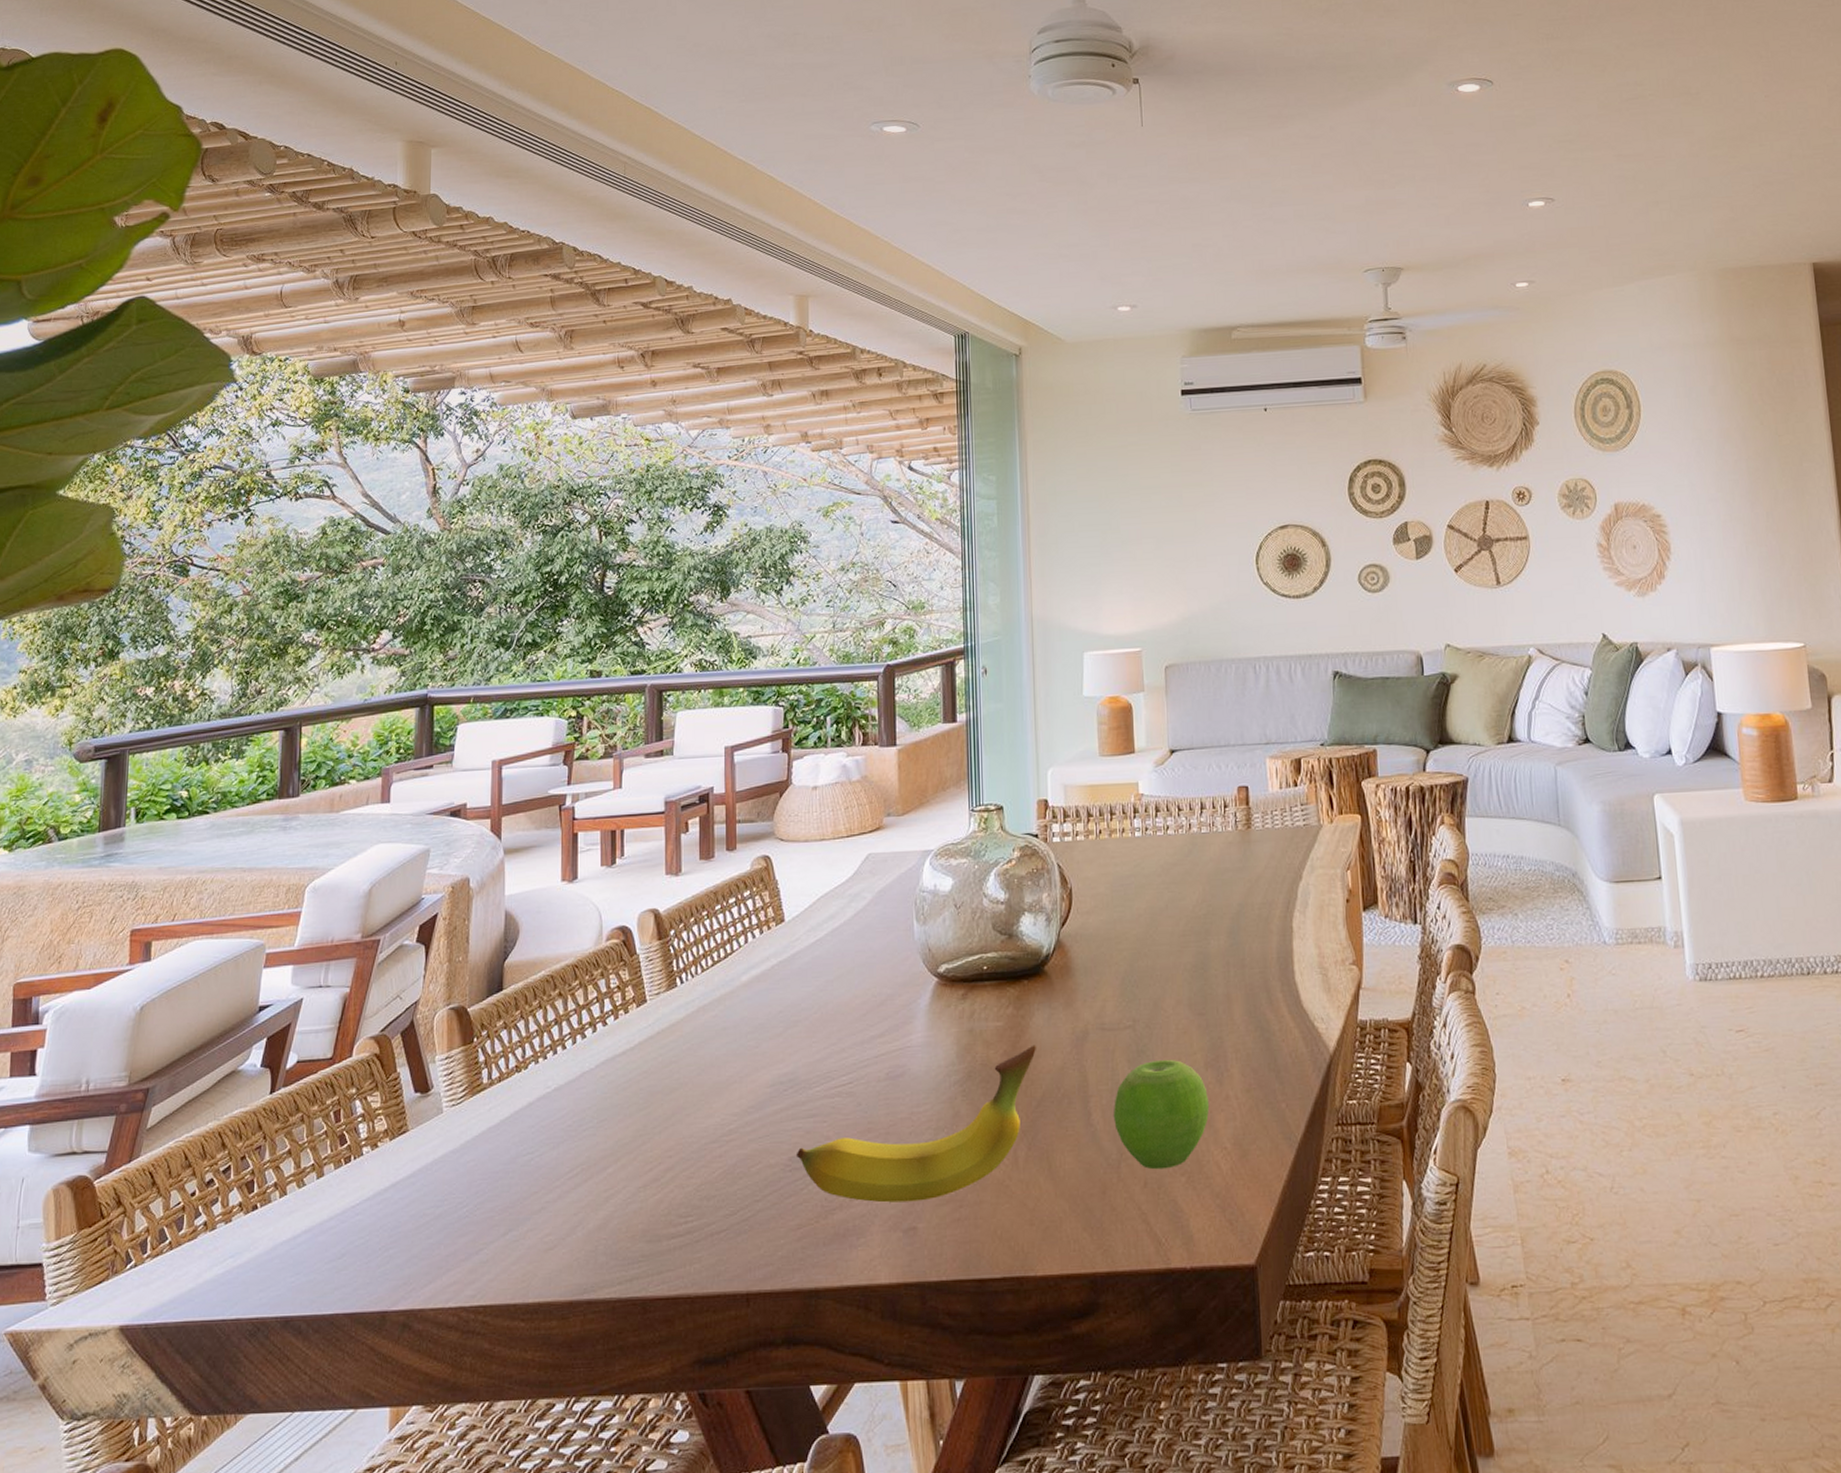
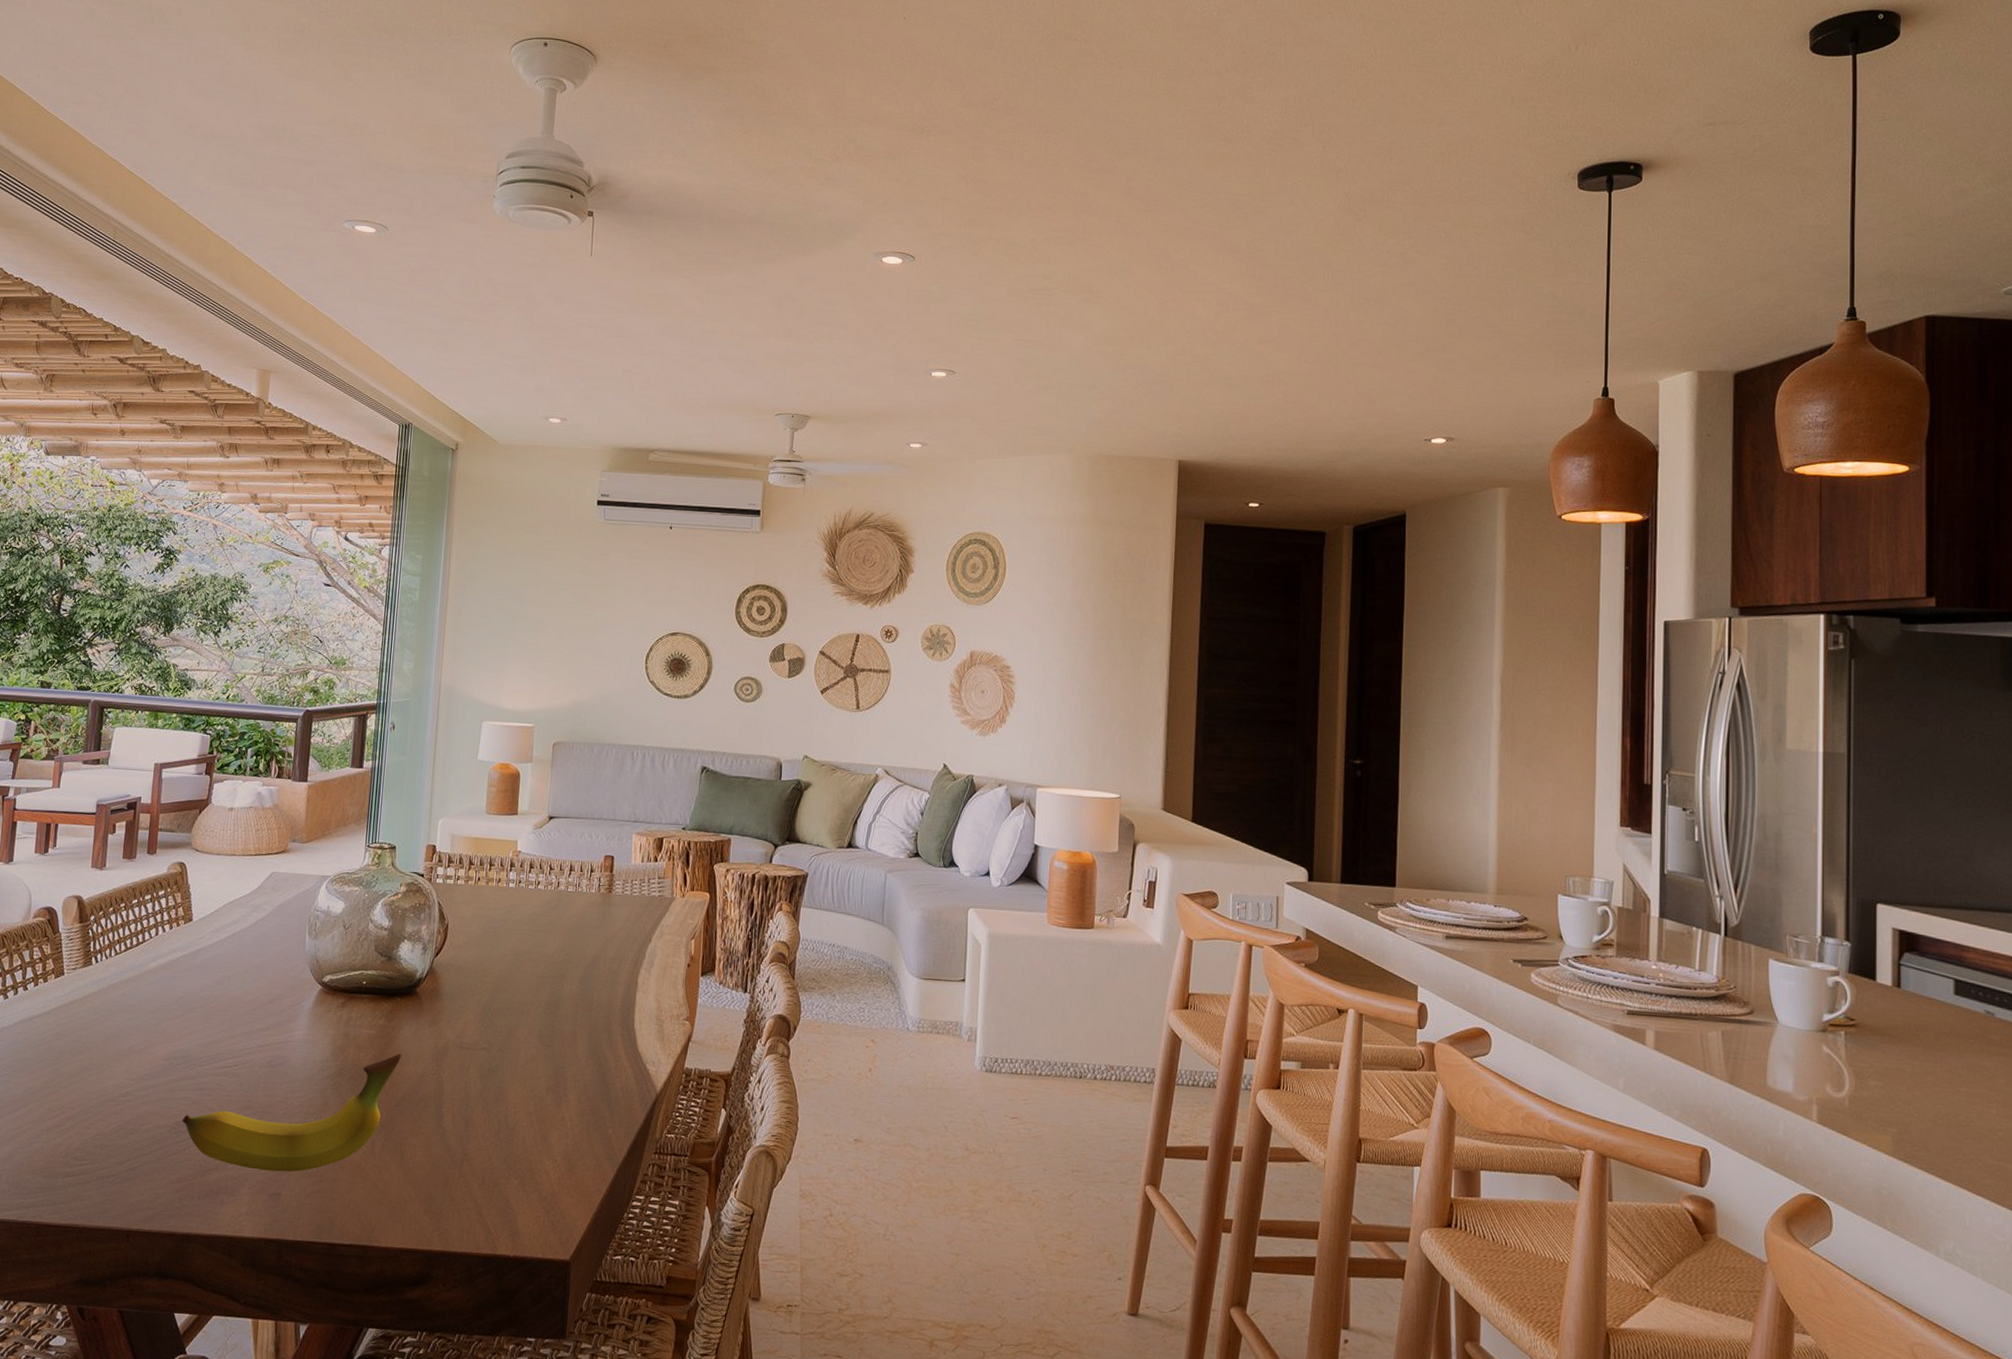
fruit: present [1113,1059,1210,1170] -> none [461,1079,547,1172]

